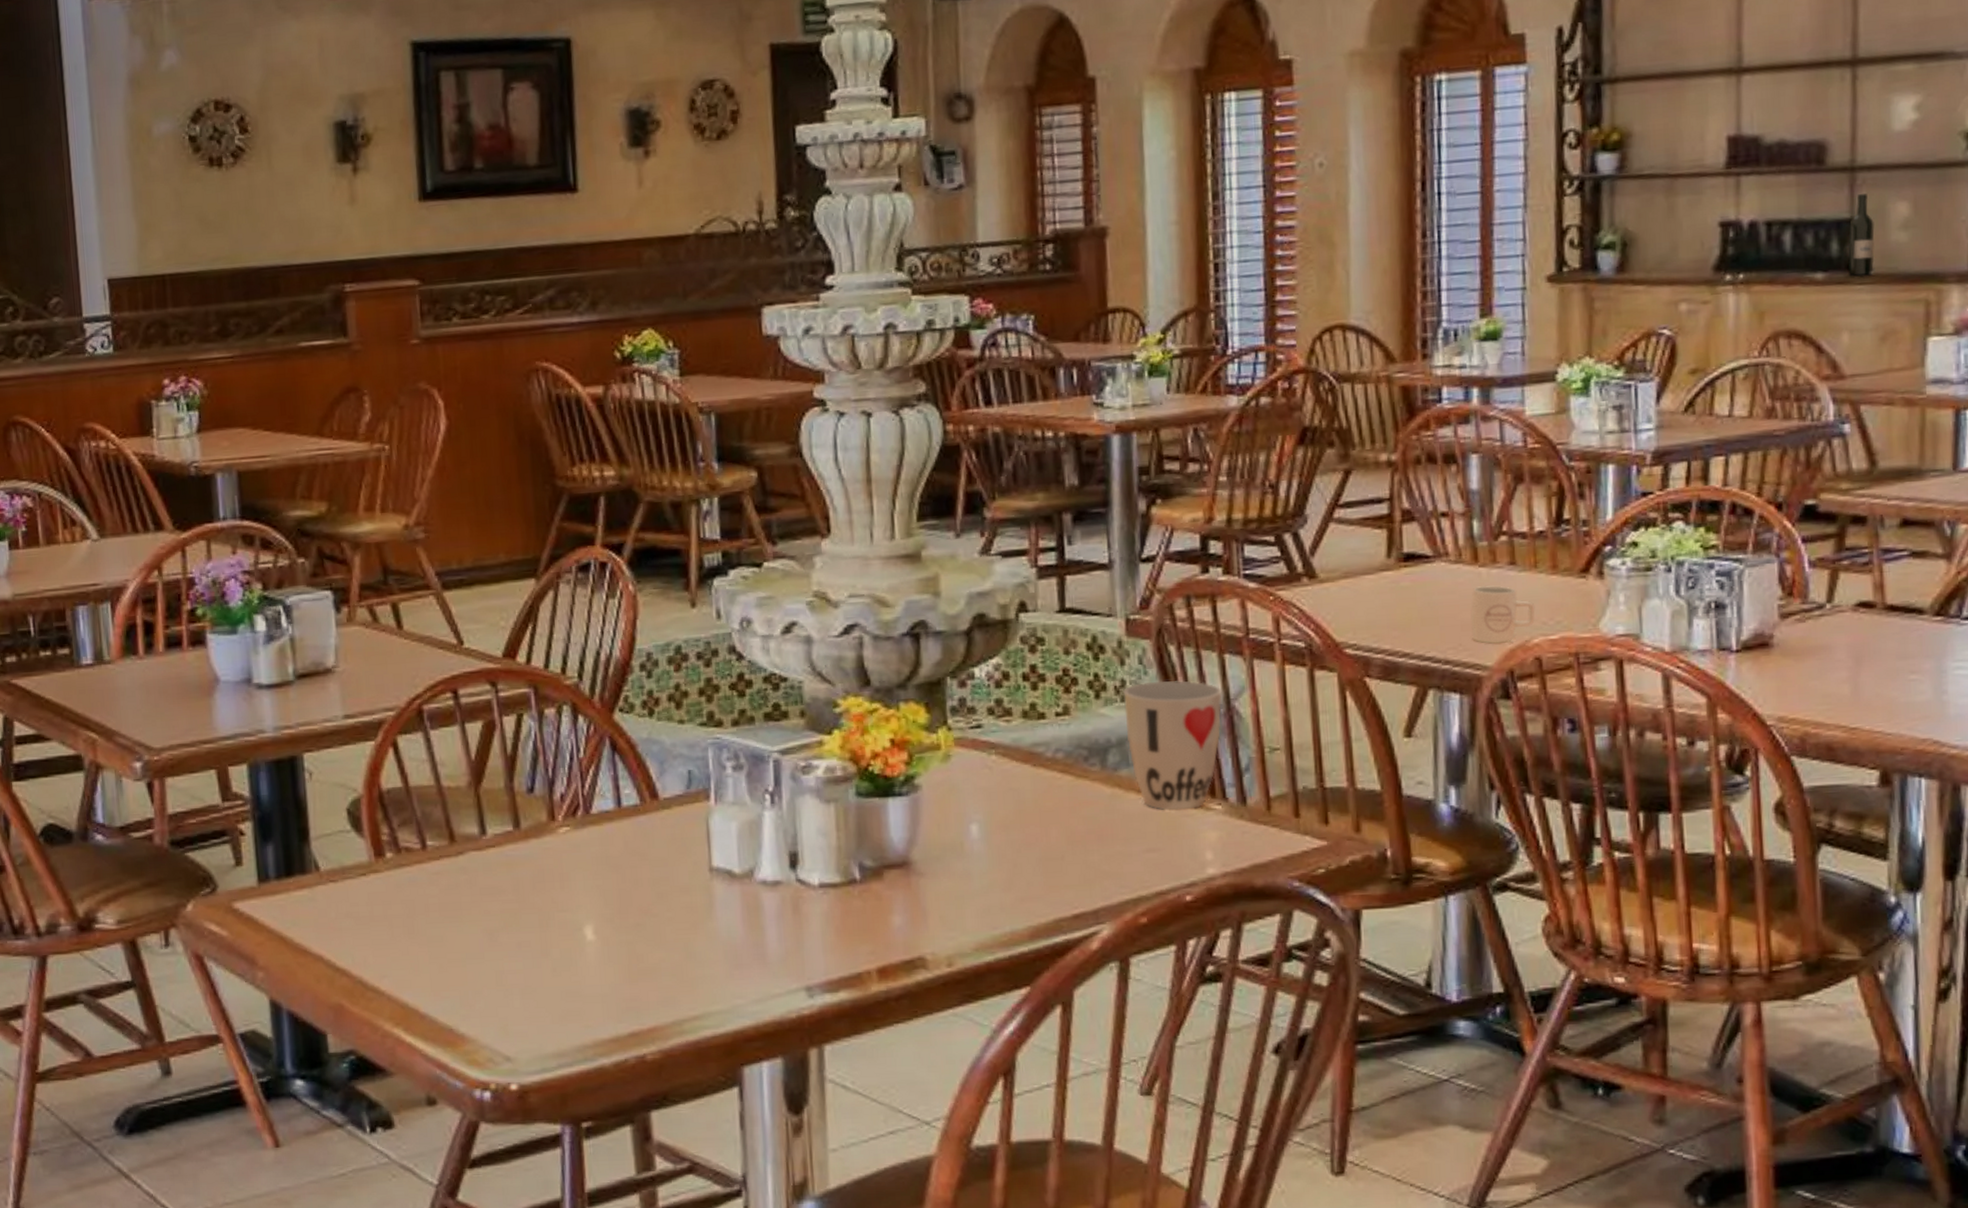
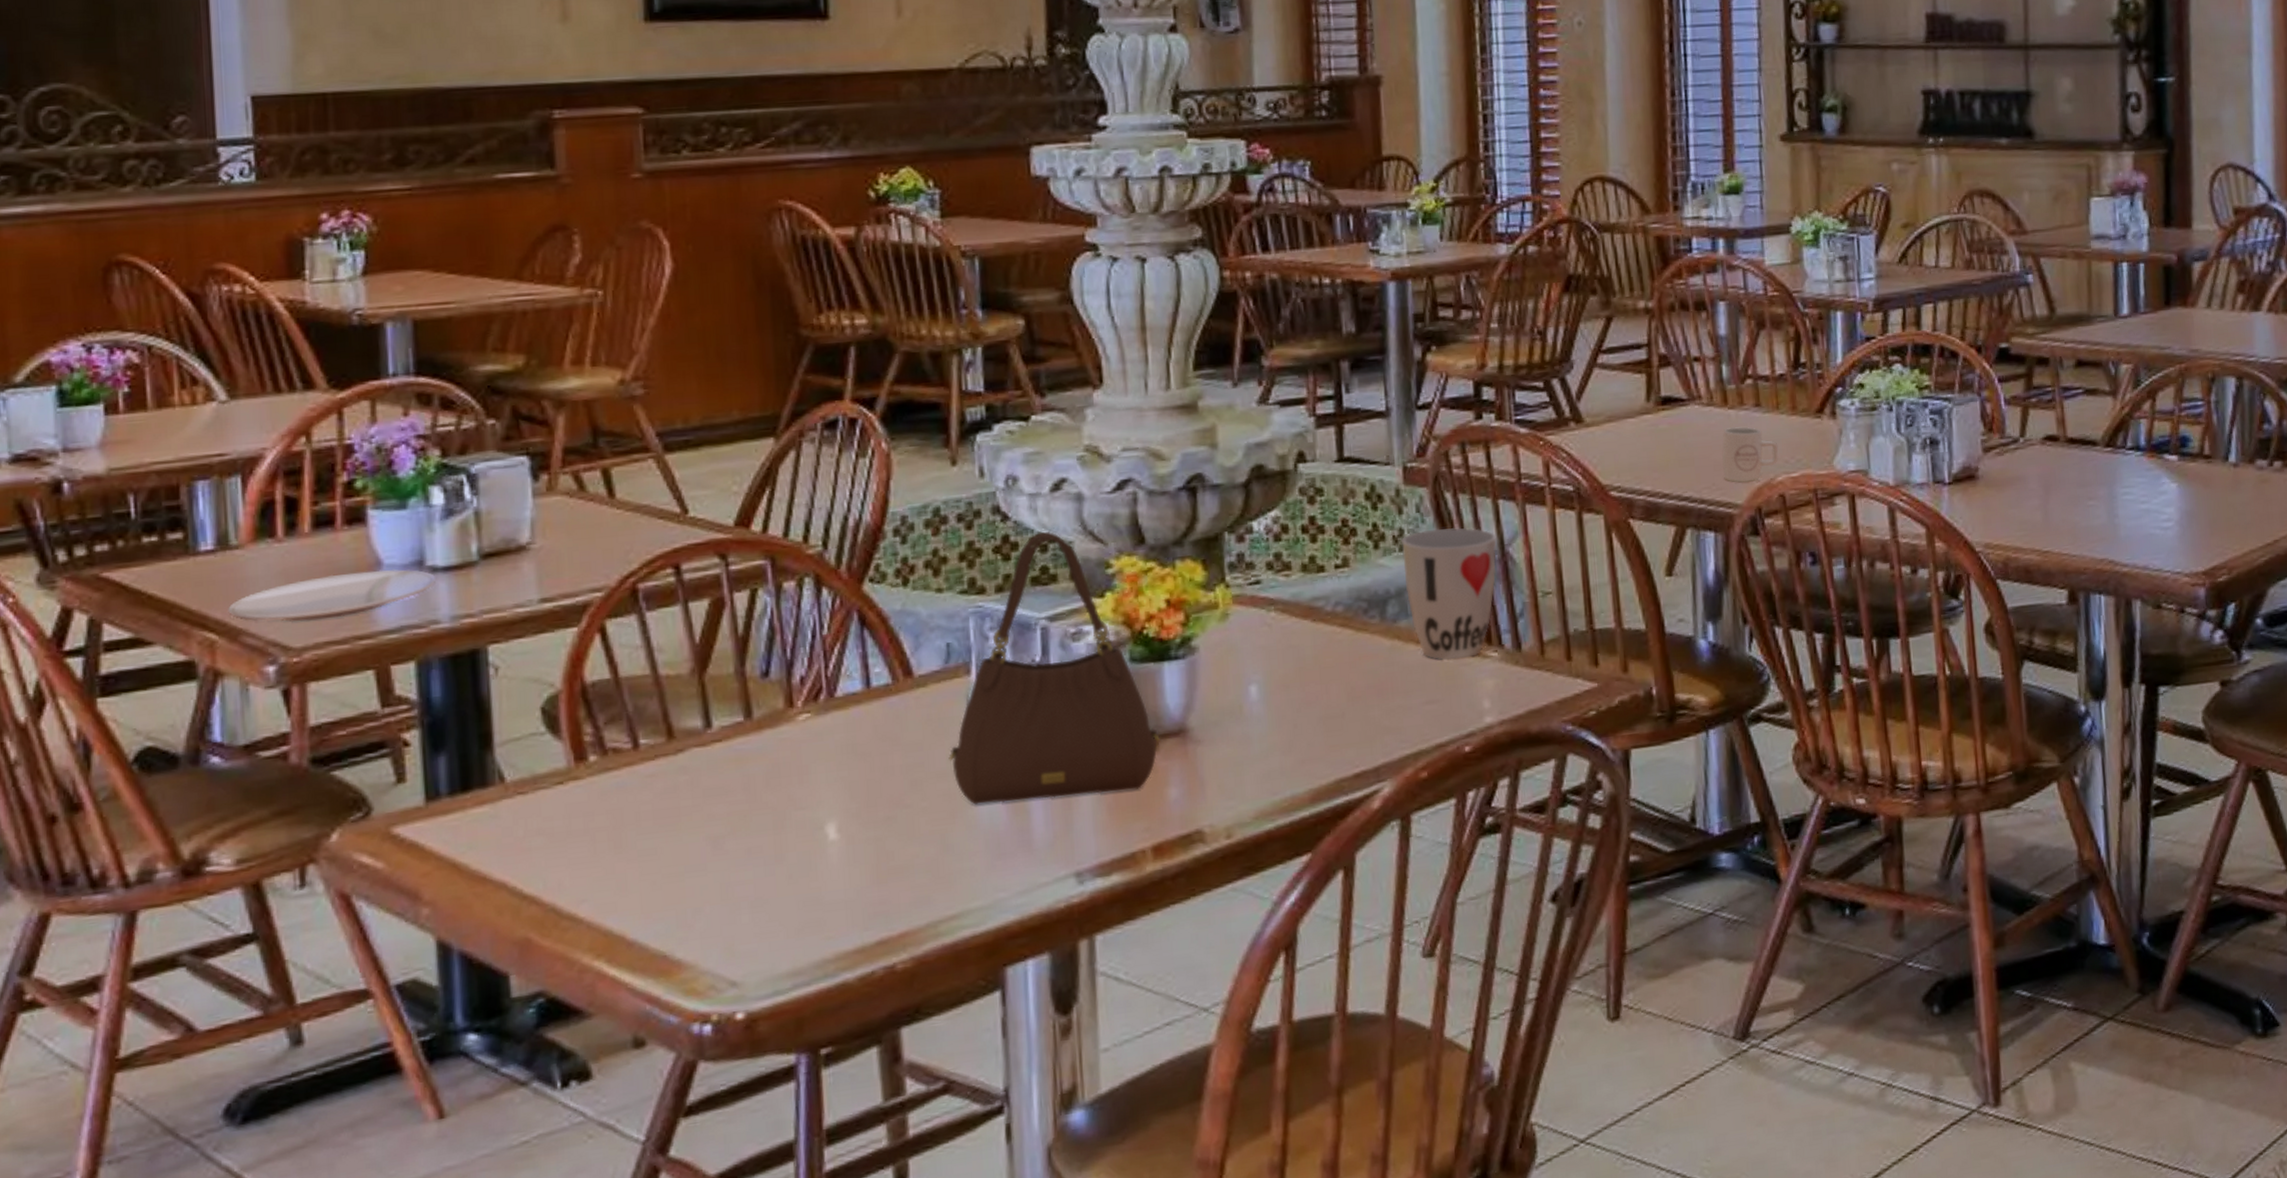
plate: none [104,685,262,726] -> present [228,569,437,622]
handbag: none [691,670,886,918] -> present [949,531,1161,805]
wine bottle: present [1848,194,1875,277] -> none [2025,69,2046,143]

